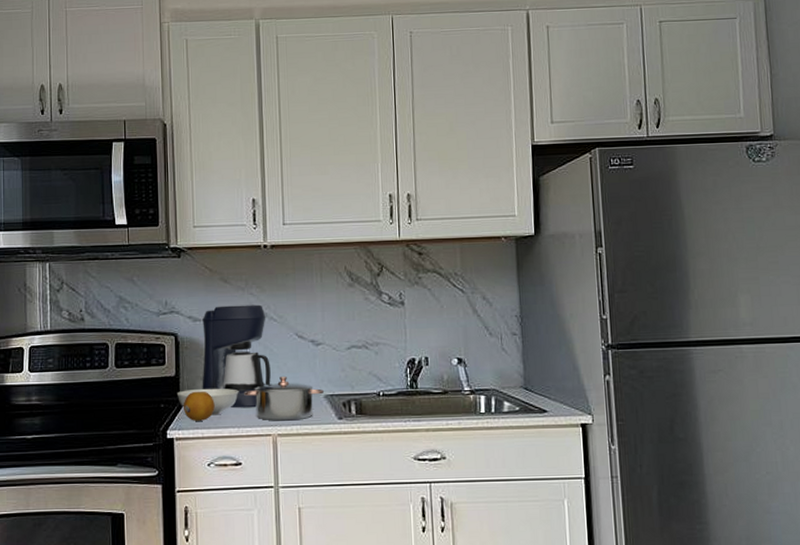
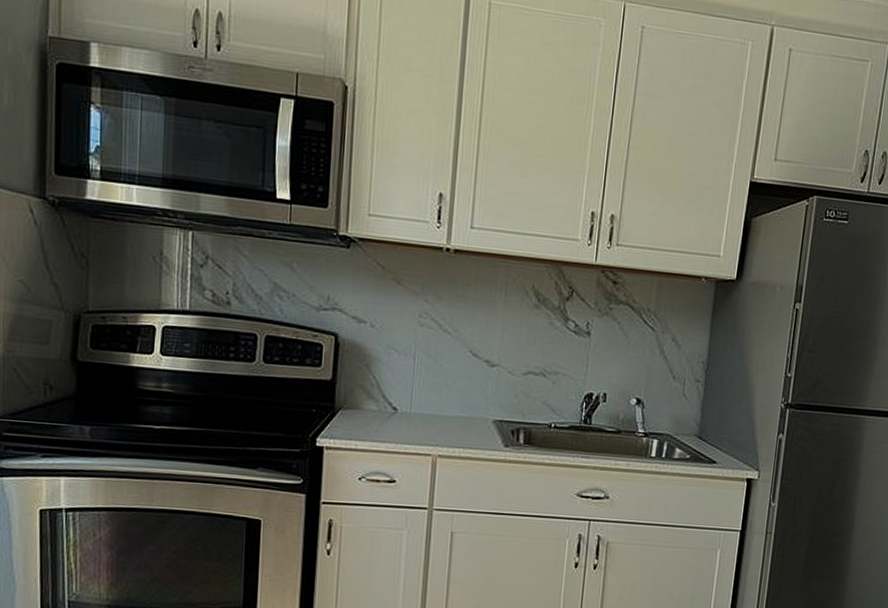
bowl: present [176,388,239,416] -> none [331,396,401,428]
fruit: present [184,391,215,421] -> none [338,399,373,432]
coffee maker: present [202,304,271,408] -> none [360,309,440,425]
cooking pot: present [244,376,324,421] -> none [406,394,493,443]

